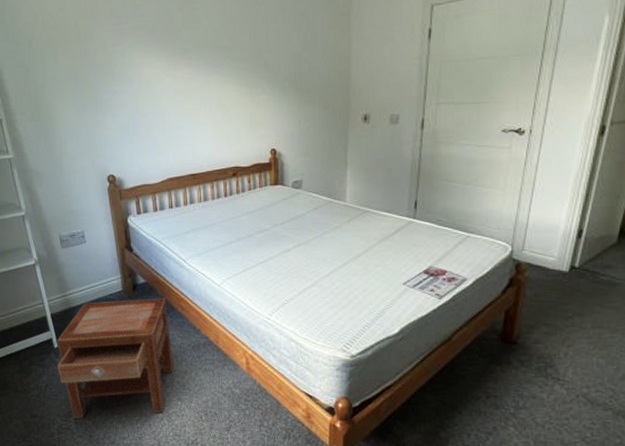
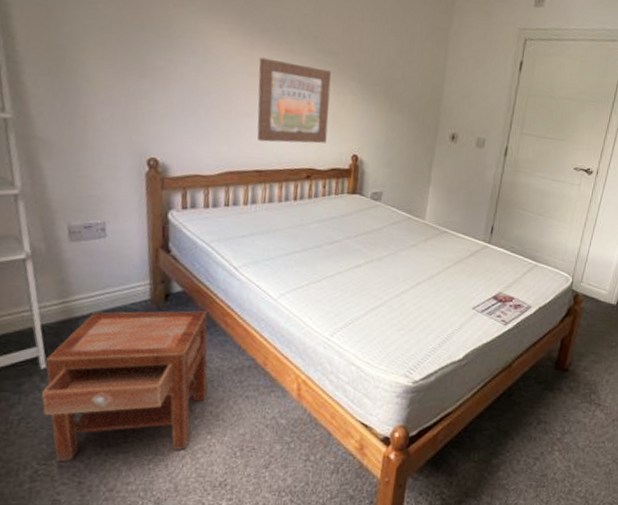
wall art: none [182,75,247,149] -> present [257,57,332,144]

